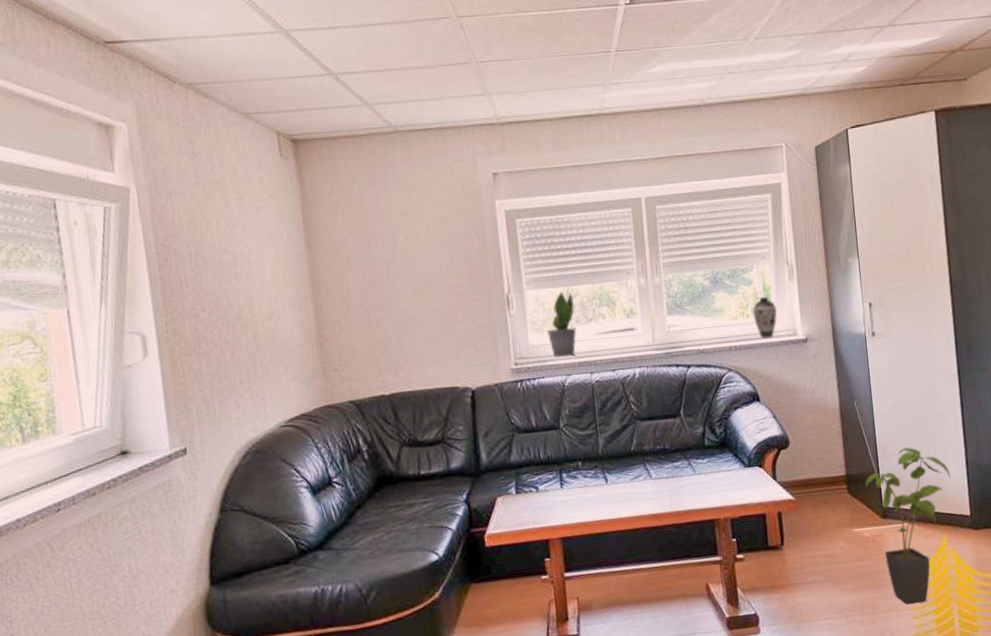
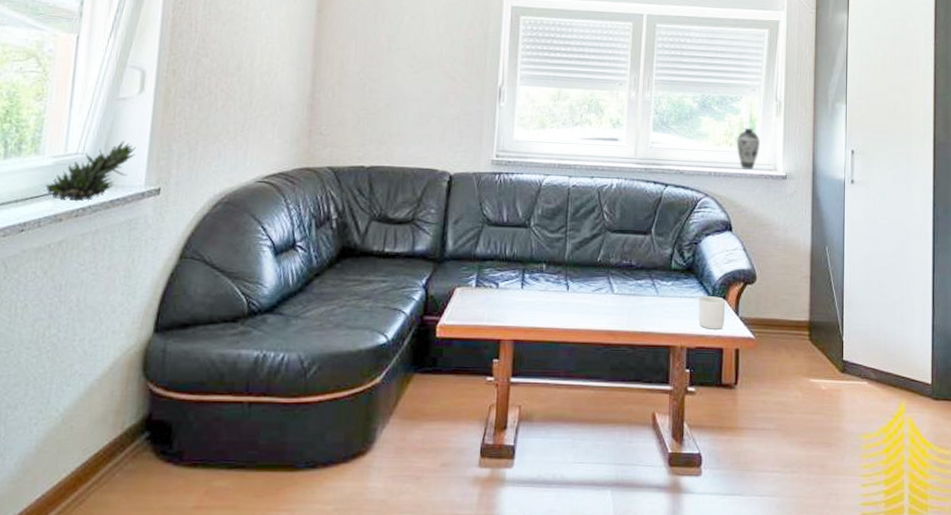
succulent plant: none [71,407,153,473] -> present [45,141,136,200]
potted plant: present [547,291,576,358] -> none [533,92,564,157]
mug: none [735,466,764,498] -> present [698,296,726,330]
house plant: present [865,447,951,604] -> none [828,302,915,470]

